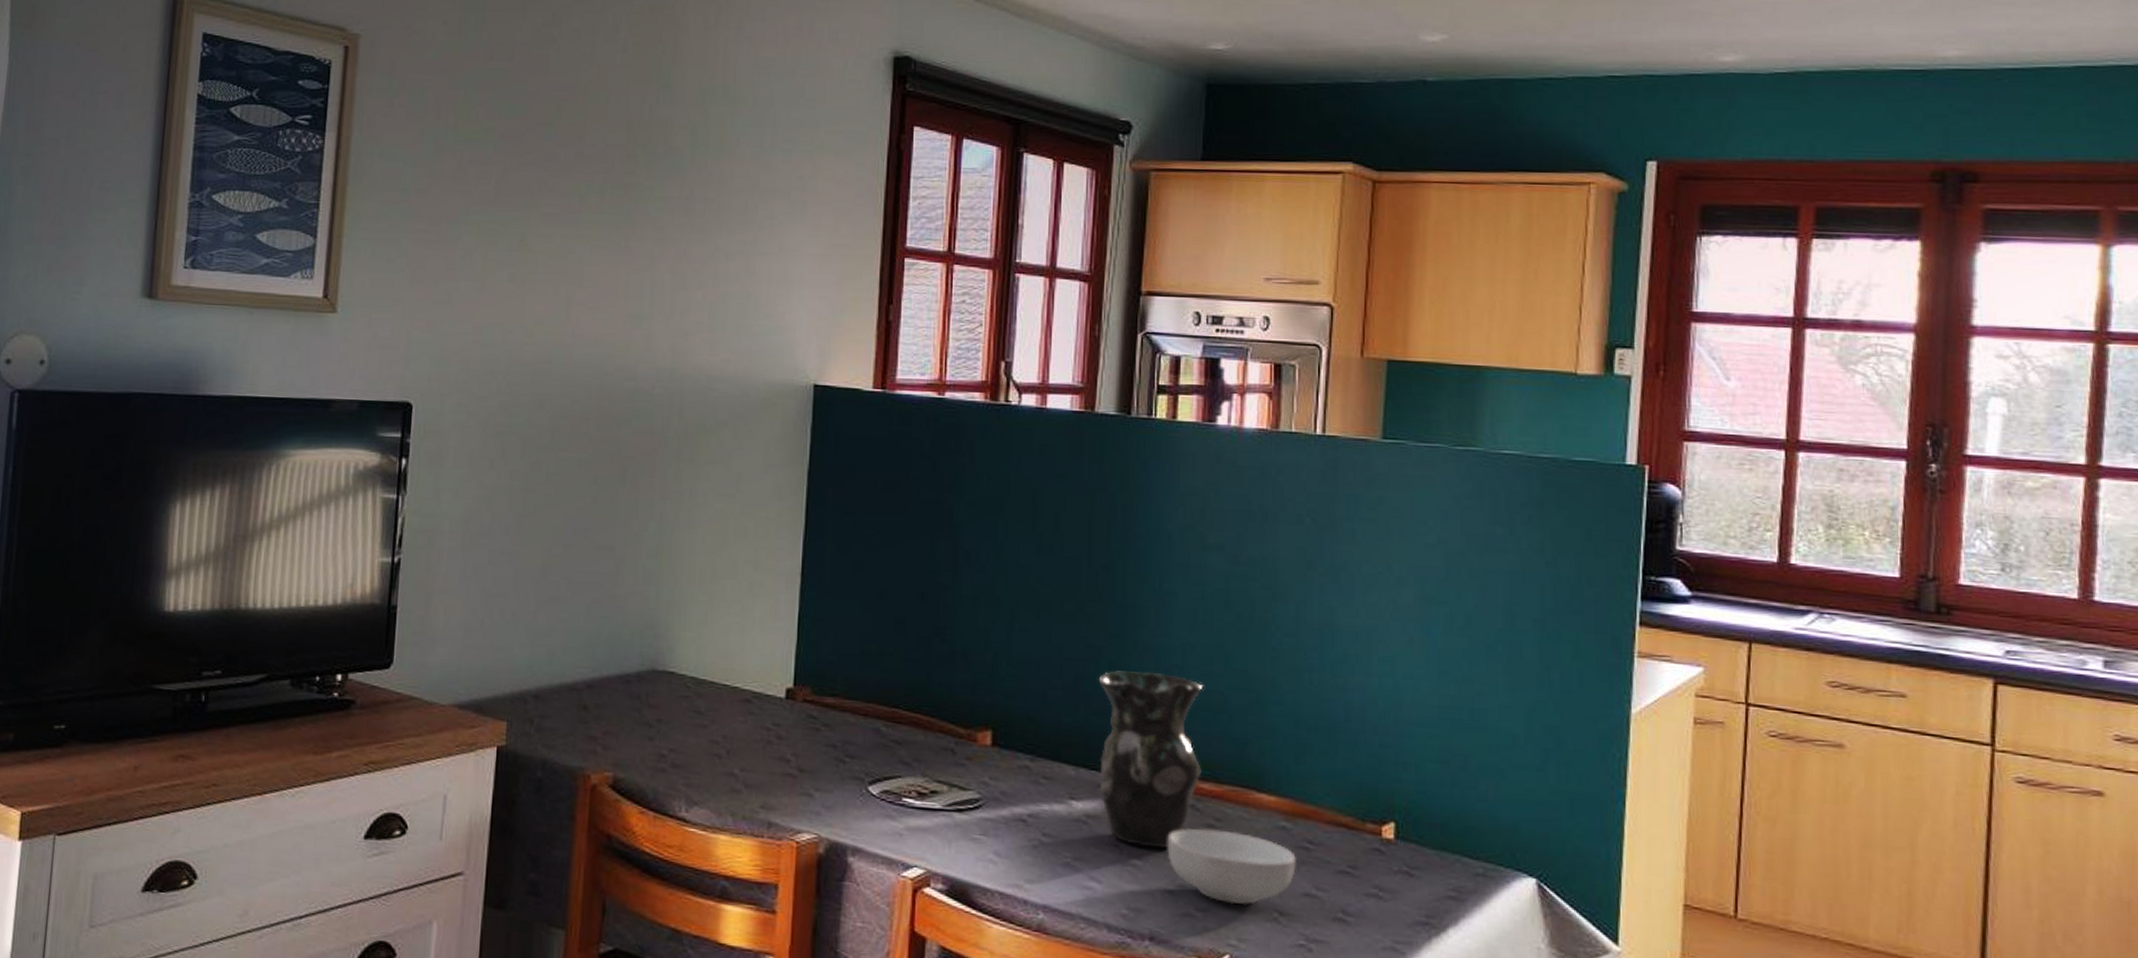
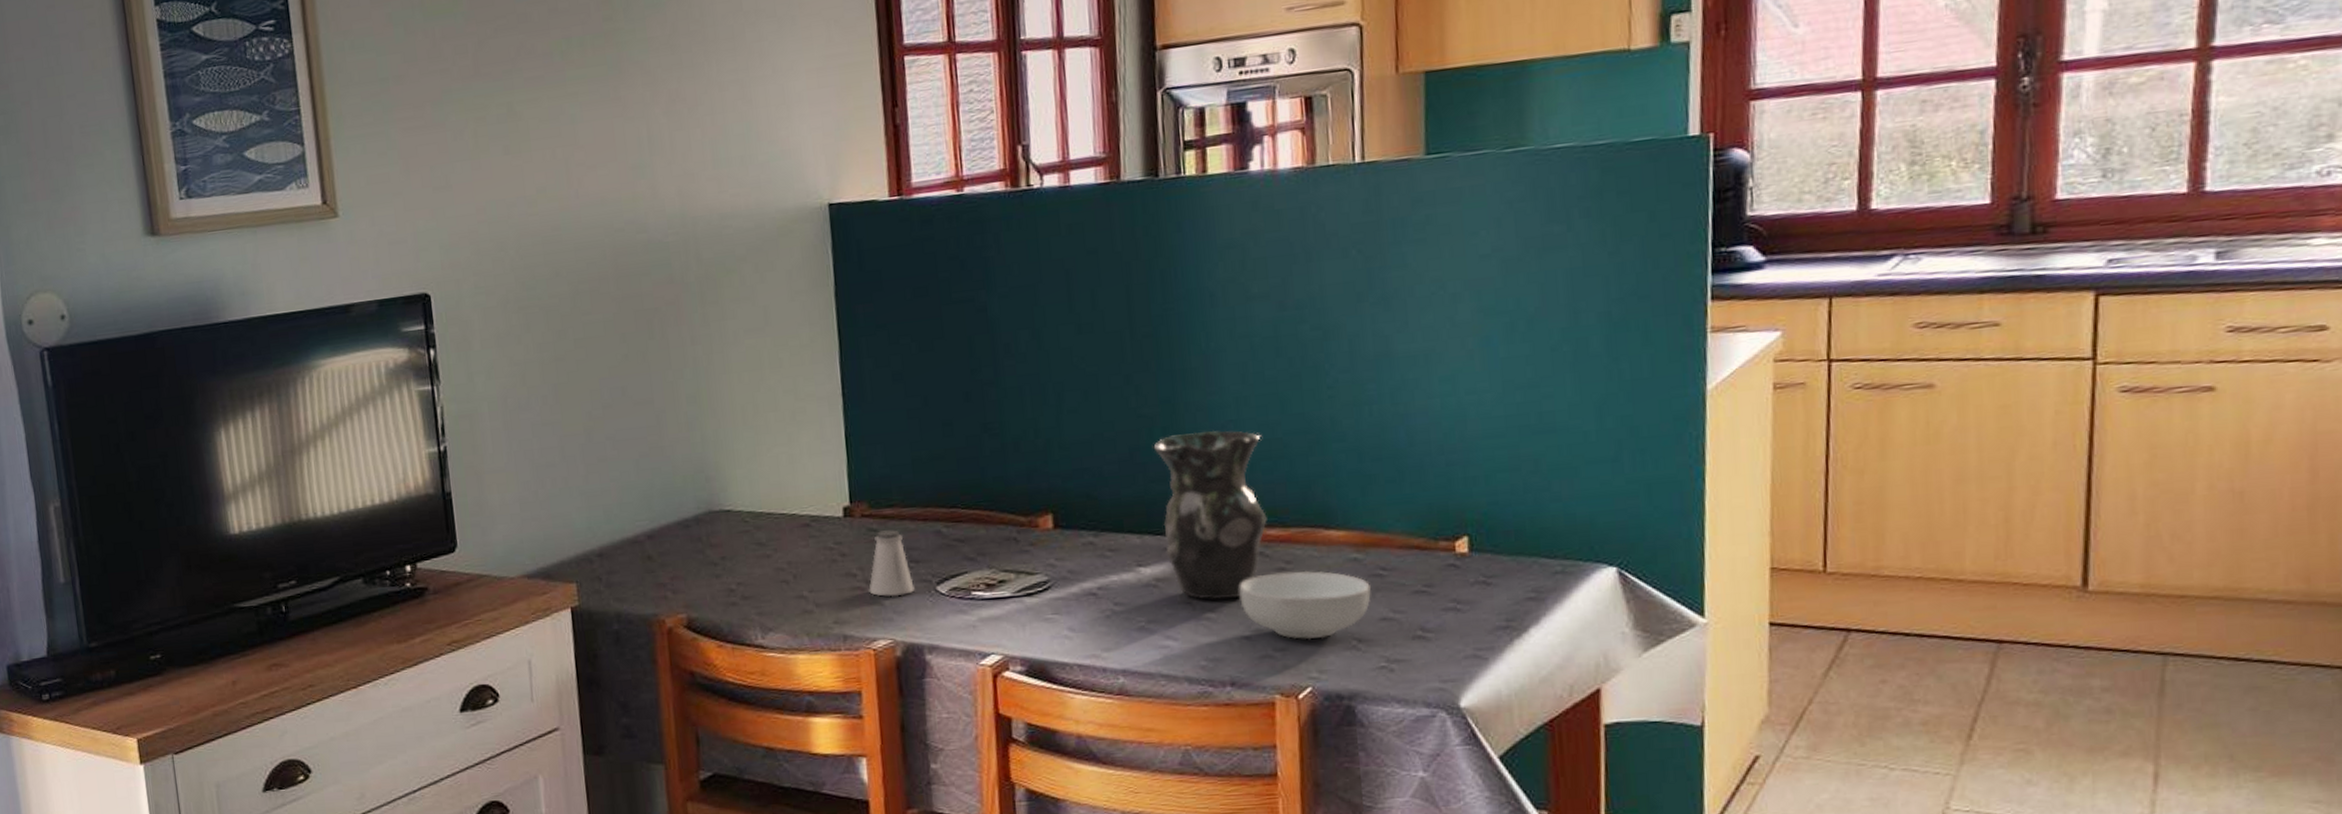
saltshaker: none [800,719,846,791] -> present [869,530,915,597]

